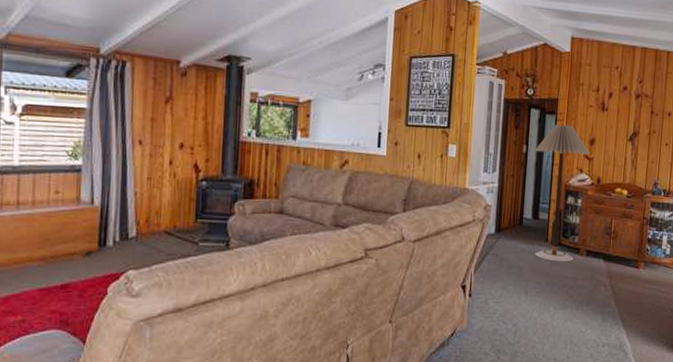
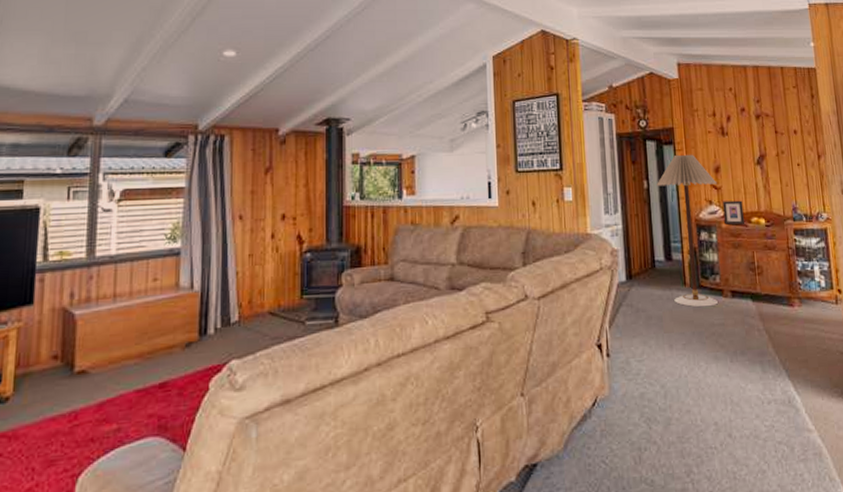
picture frame: none [591,171,610,194] -> present [723,200,744,225]

